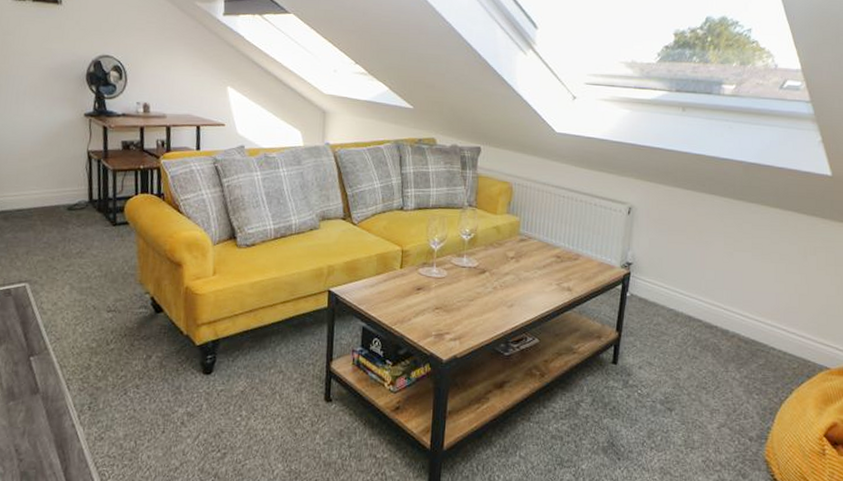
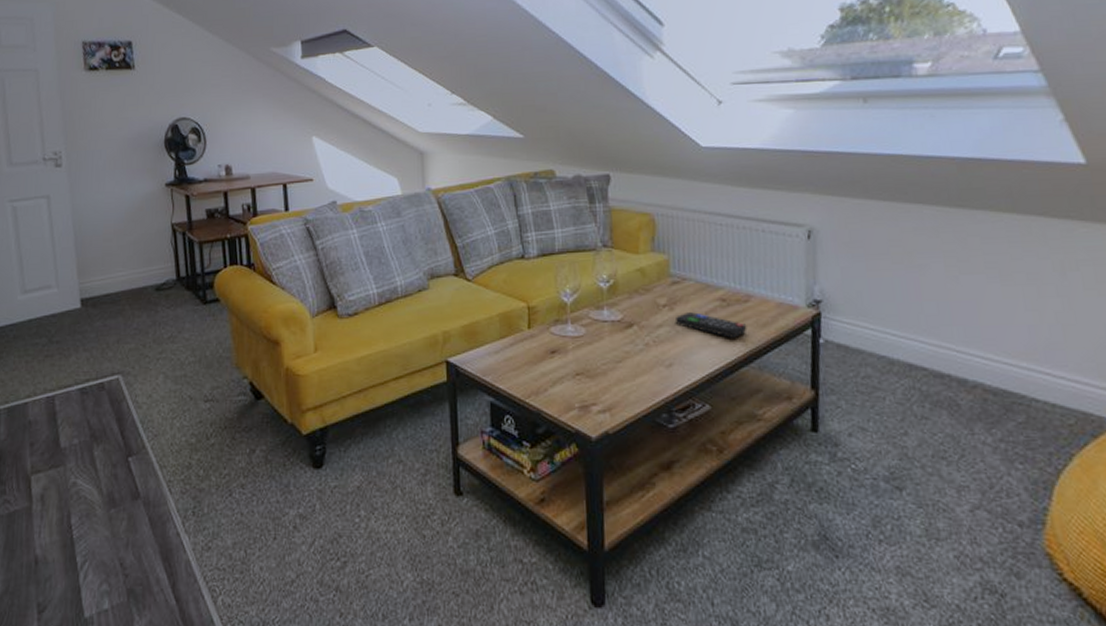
remote control: none [520,265,574,288] -> present [676,312,748,338]

